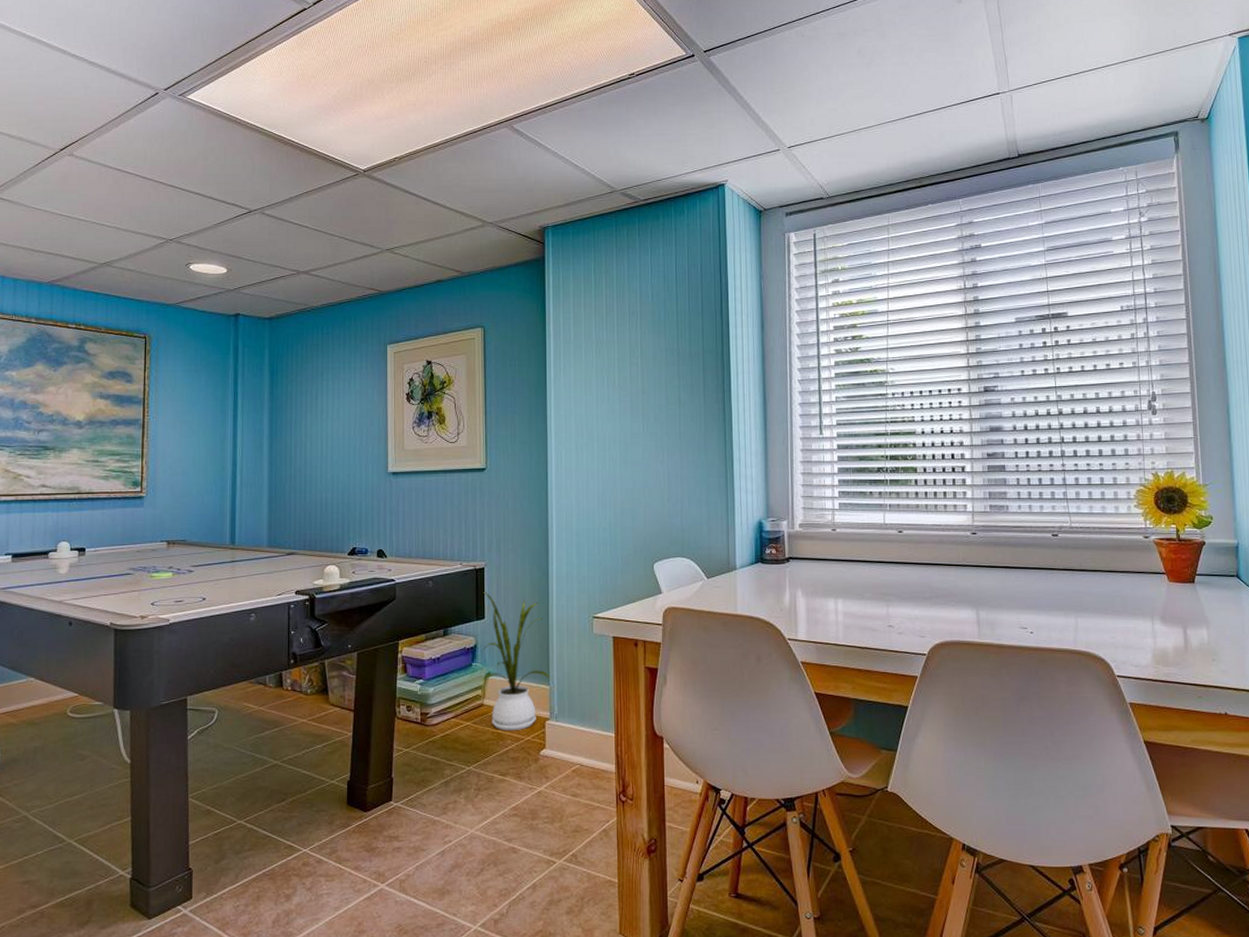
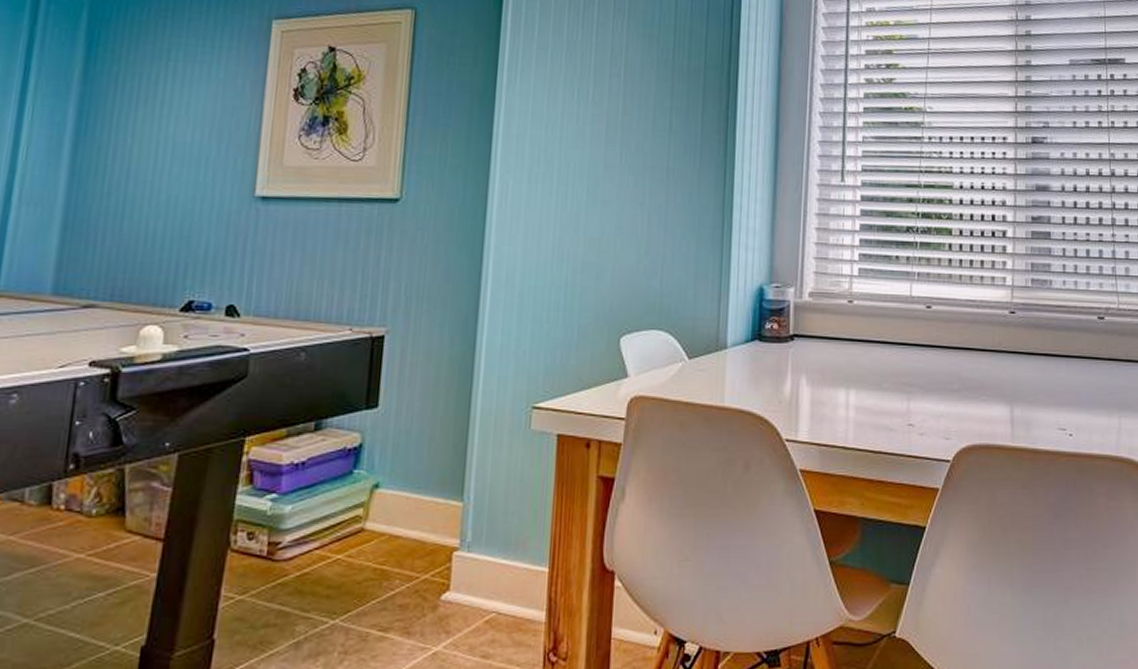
house plant: present [481,591,552,731] -> none [364,368,467,567]

